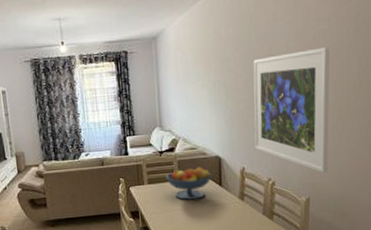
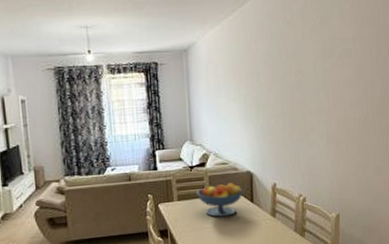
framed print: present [253,47,330,173] -> none [283,65,356,189]

